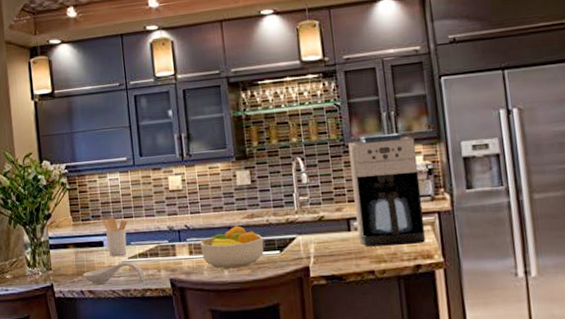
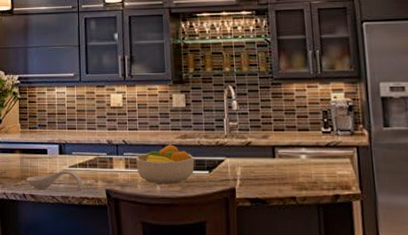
utensil holder: present [101,218,128,256] -> none [47,129,71,164]
coffee maker: present [348,133,426,247] -> none [276,70,345,175]

